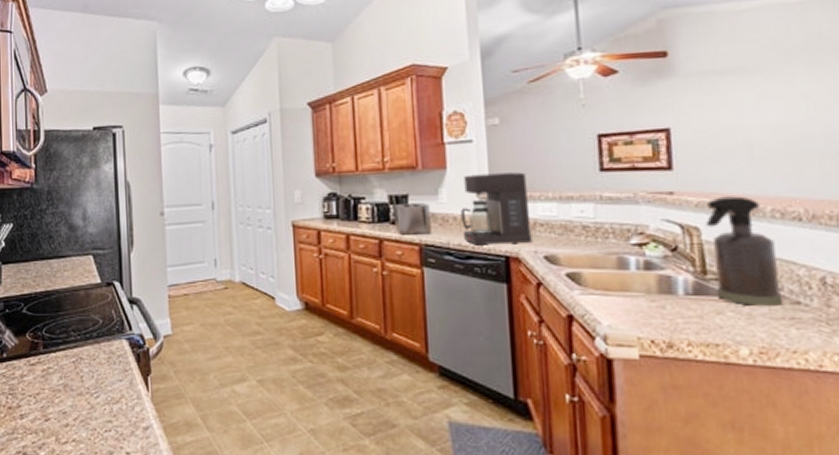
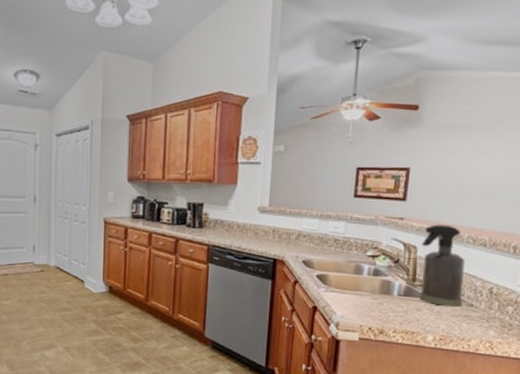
toaster: present [394,203,431,237] -> none [190,210,220,238]
coffee maker: present [461,172,532,246] -> none [243,191,298,250]

